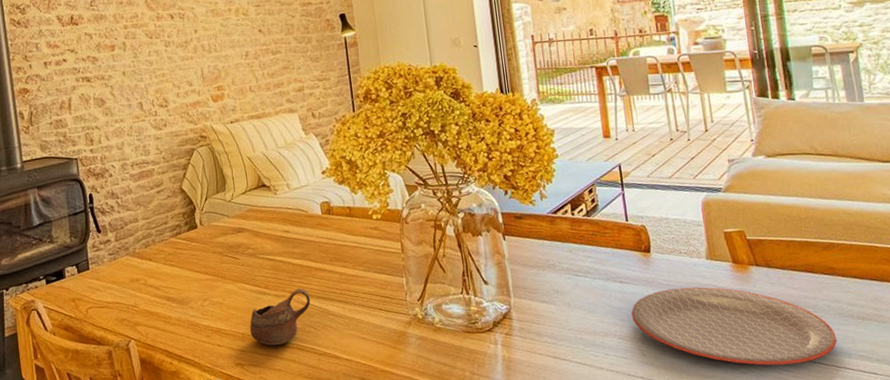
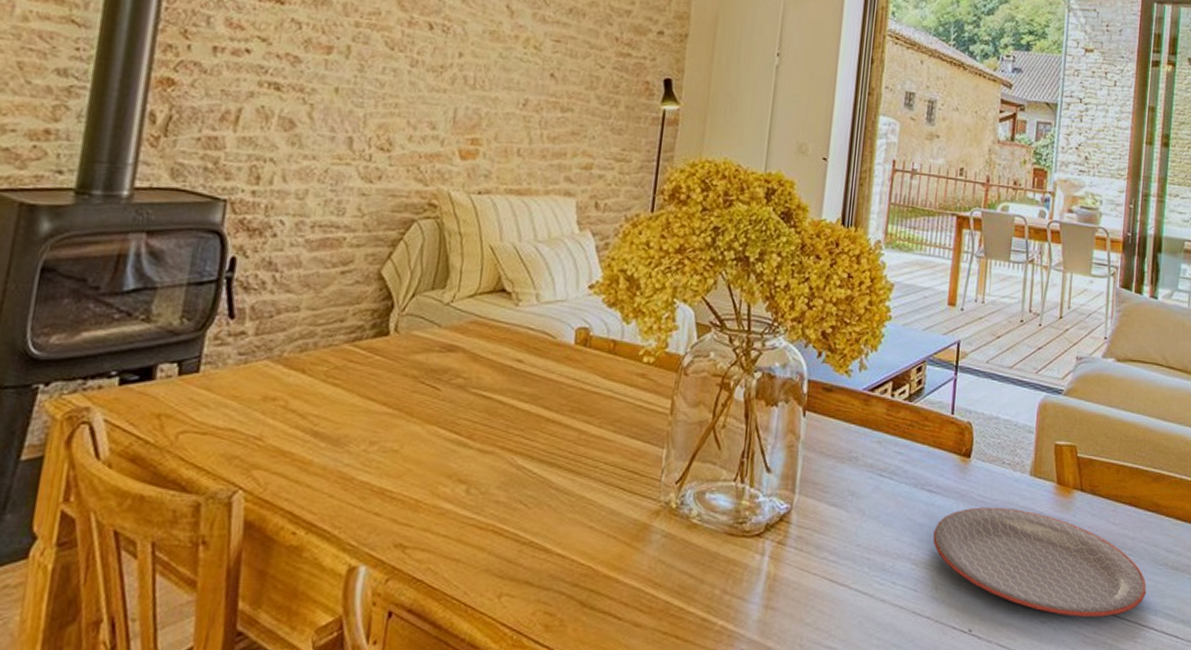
cup: present [249,288,311,346] -> none [428,444,530,524]

